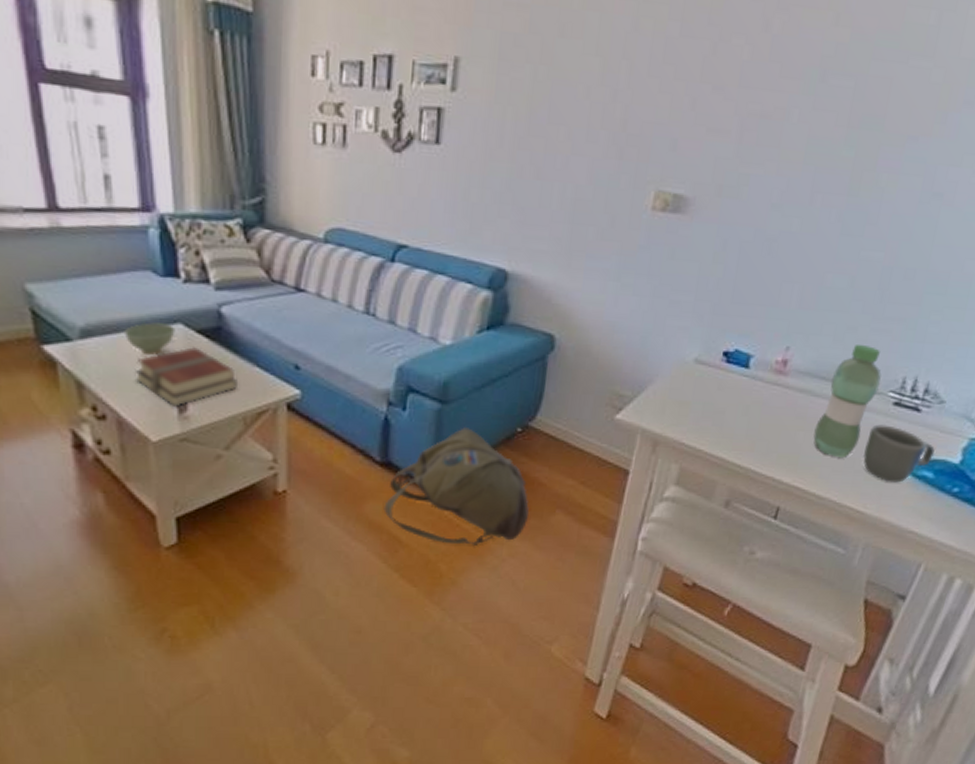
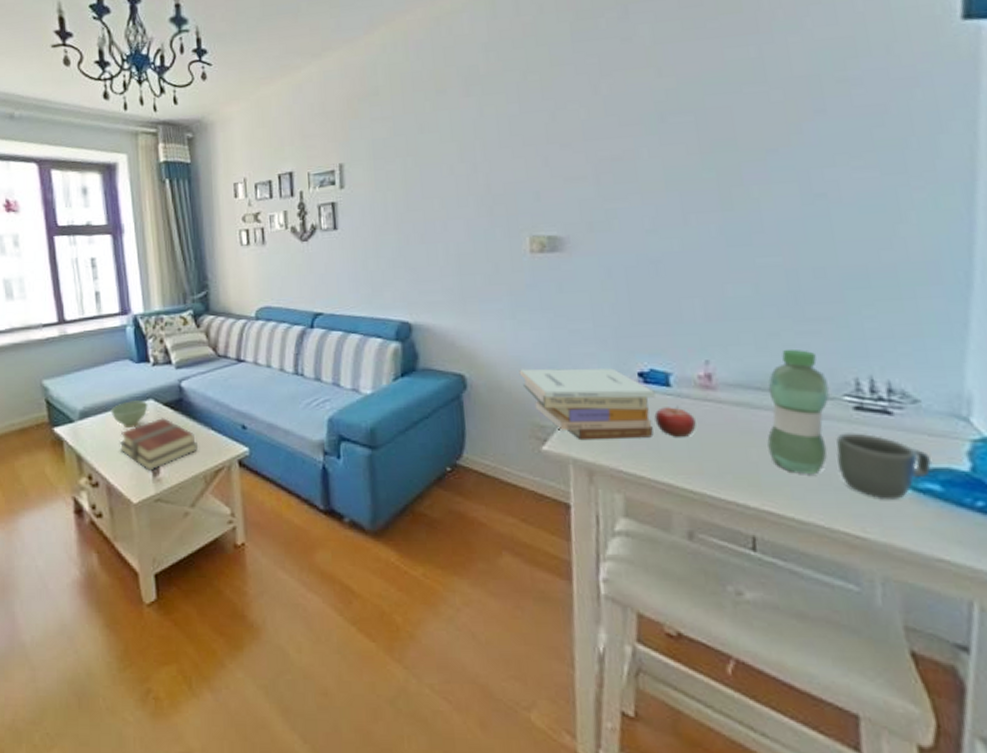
backpack: present [384,427,529,546] -> none [333,471,475,594]
books: none [610,335,734,415] -> present [519,368,655,441]
fruit: none [725,386,762,417] -> present [654,405,696,437]

